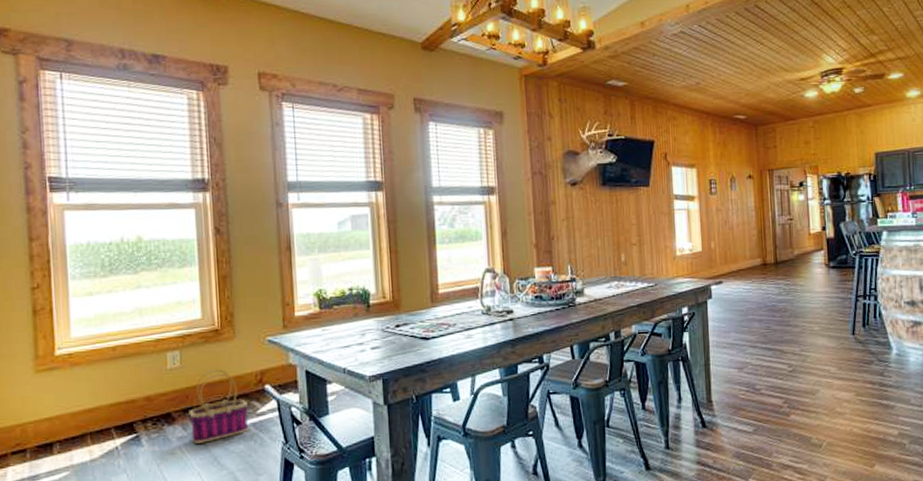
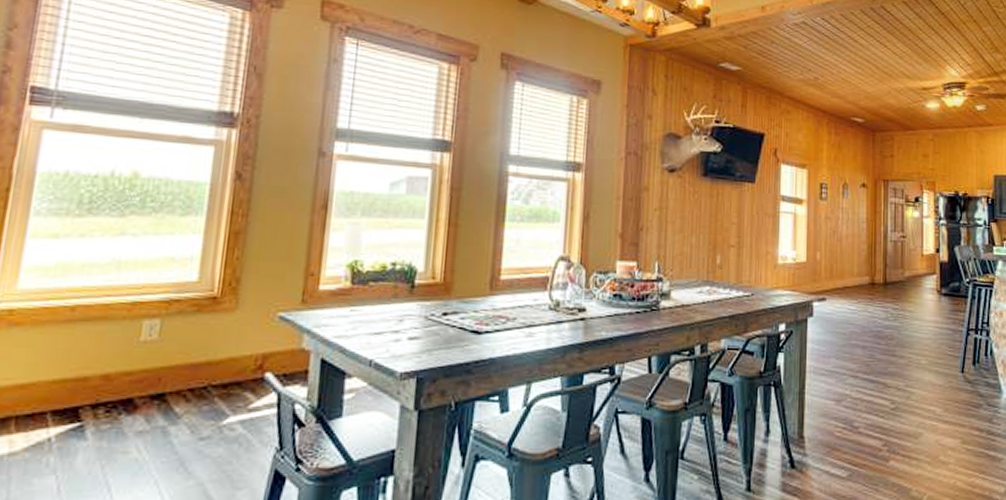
basket: present [189,369,249,444] -> none [155,347,239,442]

